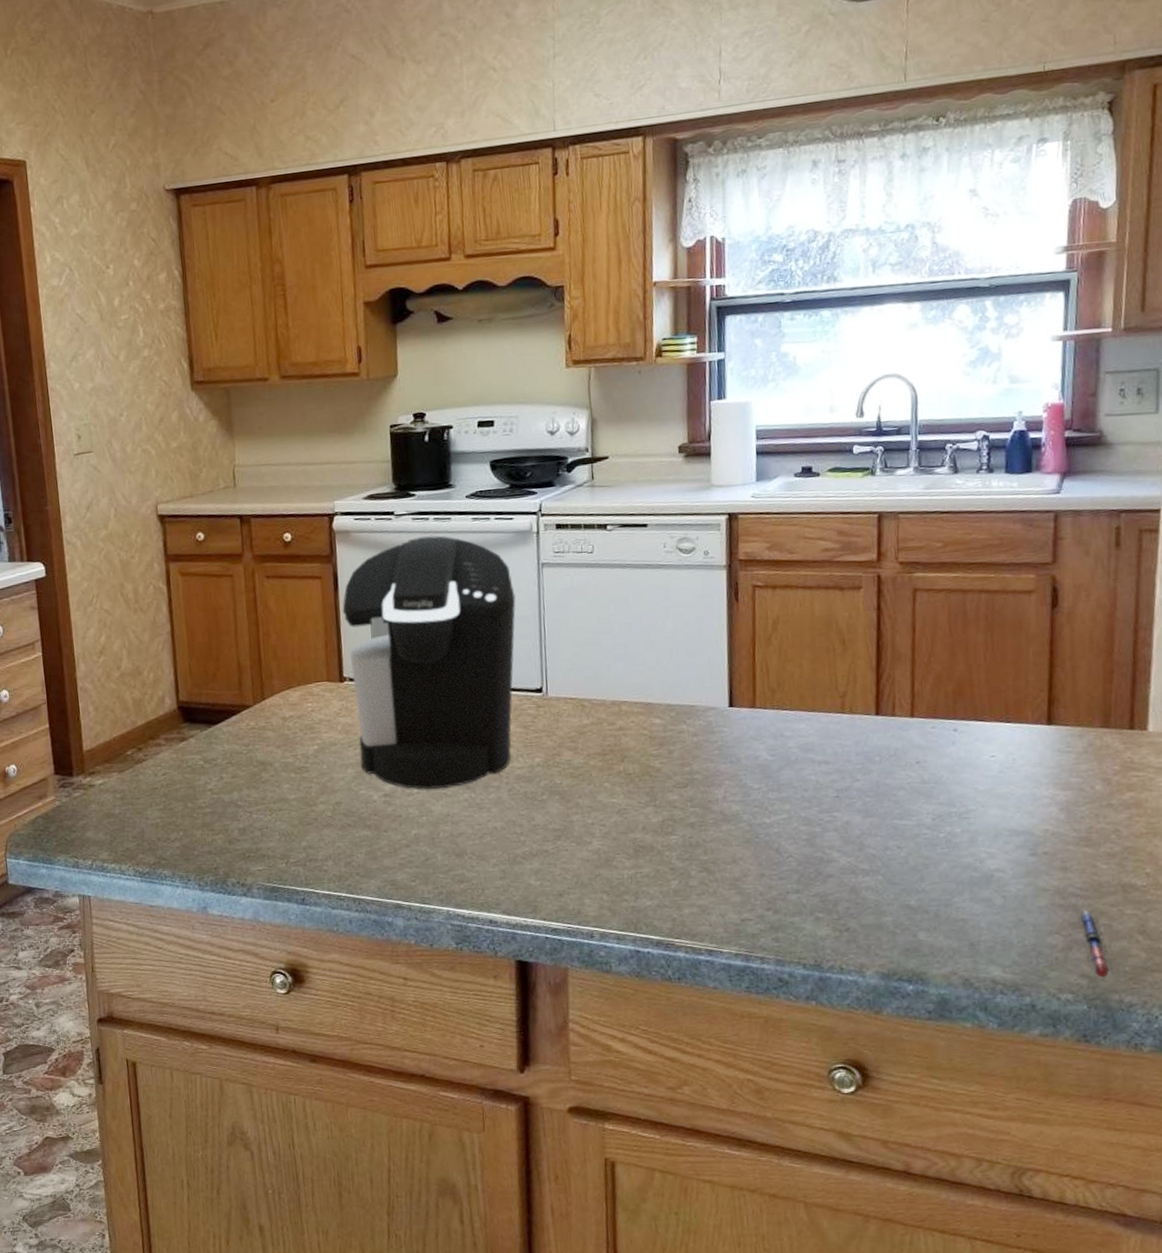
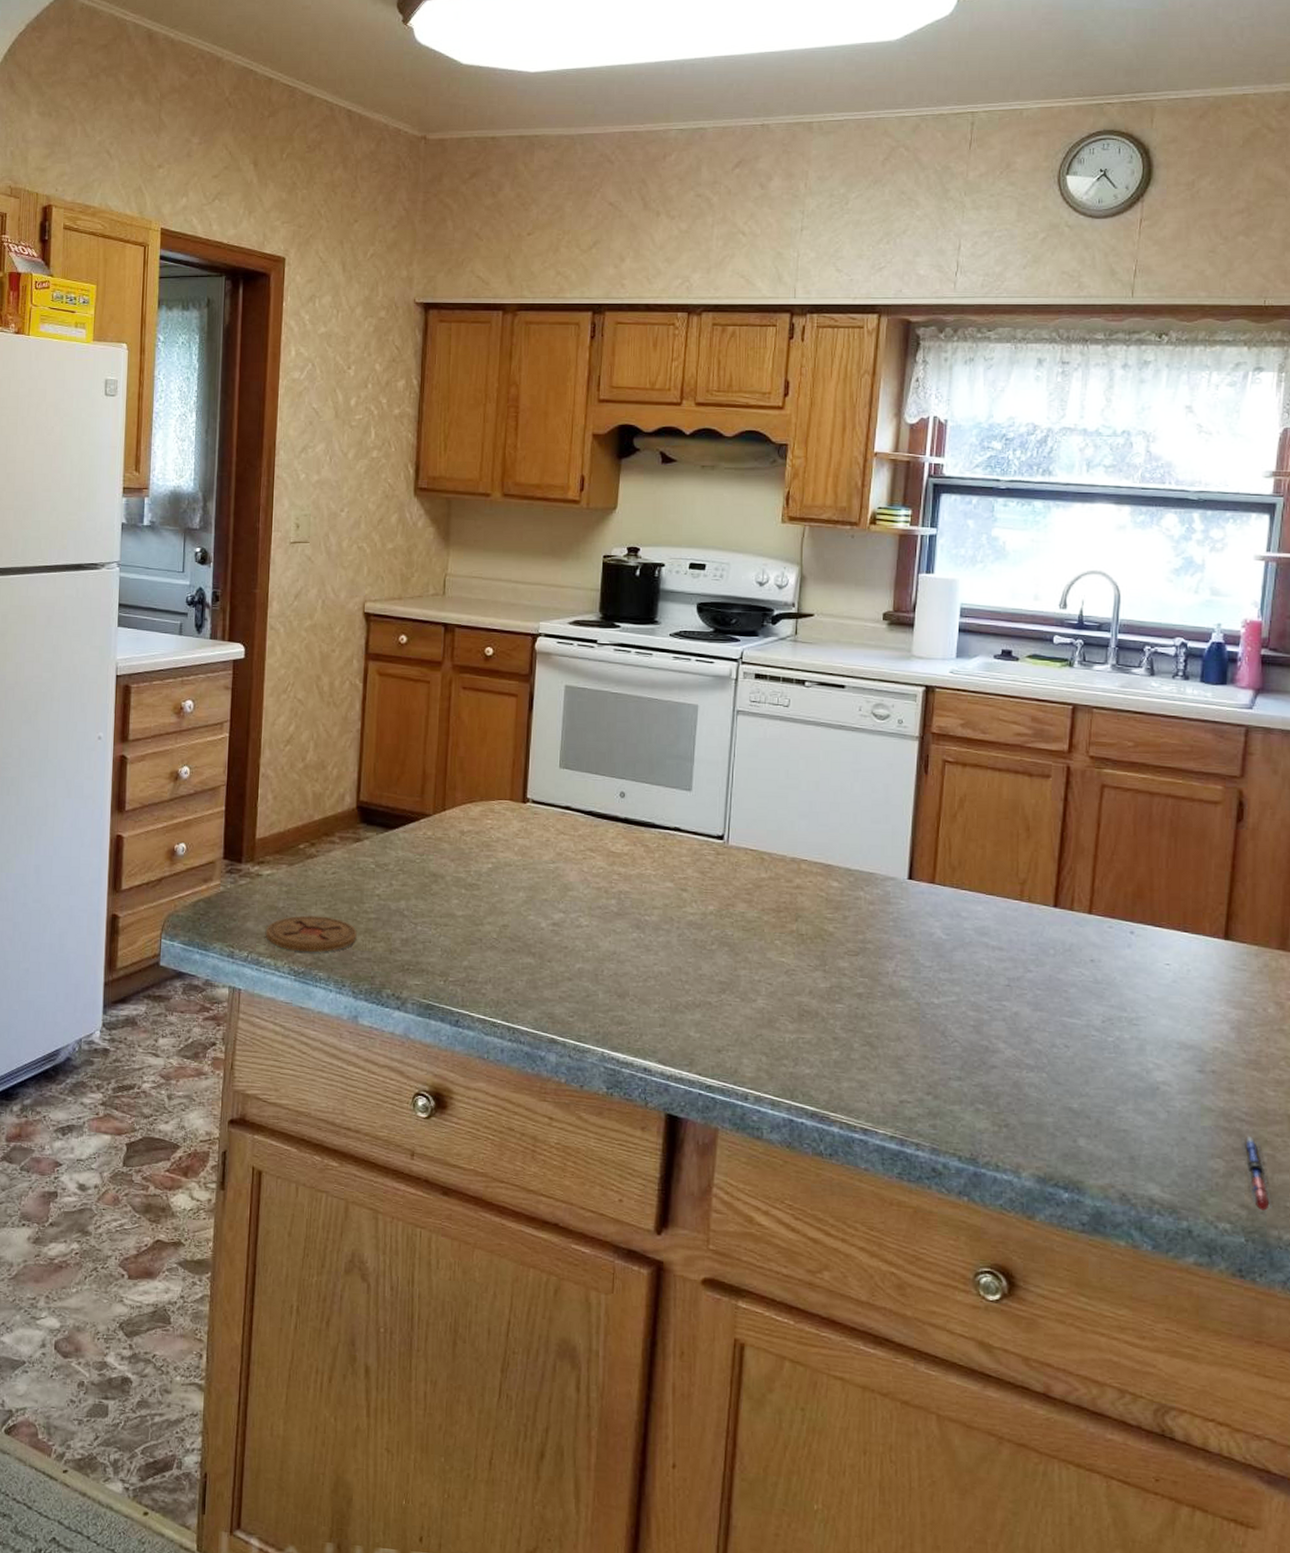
coaster: none [105,817,195,854] -> present [265,915,357,953]
coffee maker: present [342,535,516,790] -> none [533,668,707,925]

